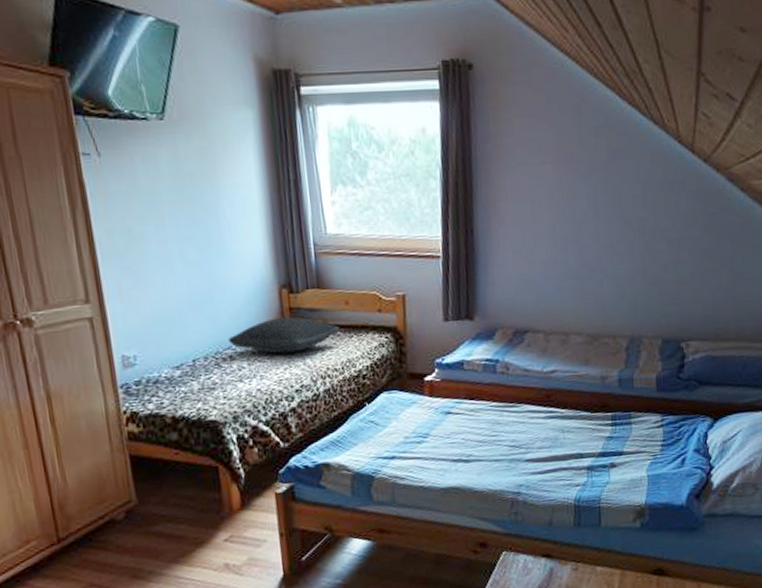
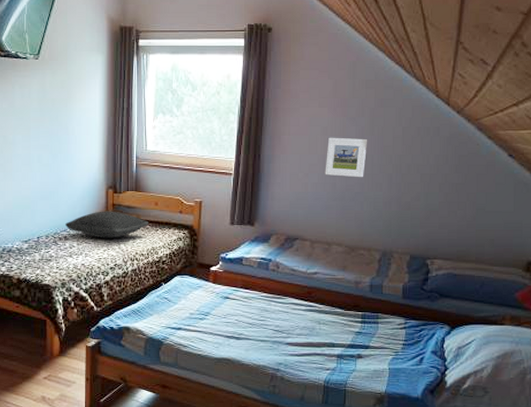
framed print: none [554,200,603,250] -> present [325,137,368,178]

